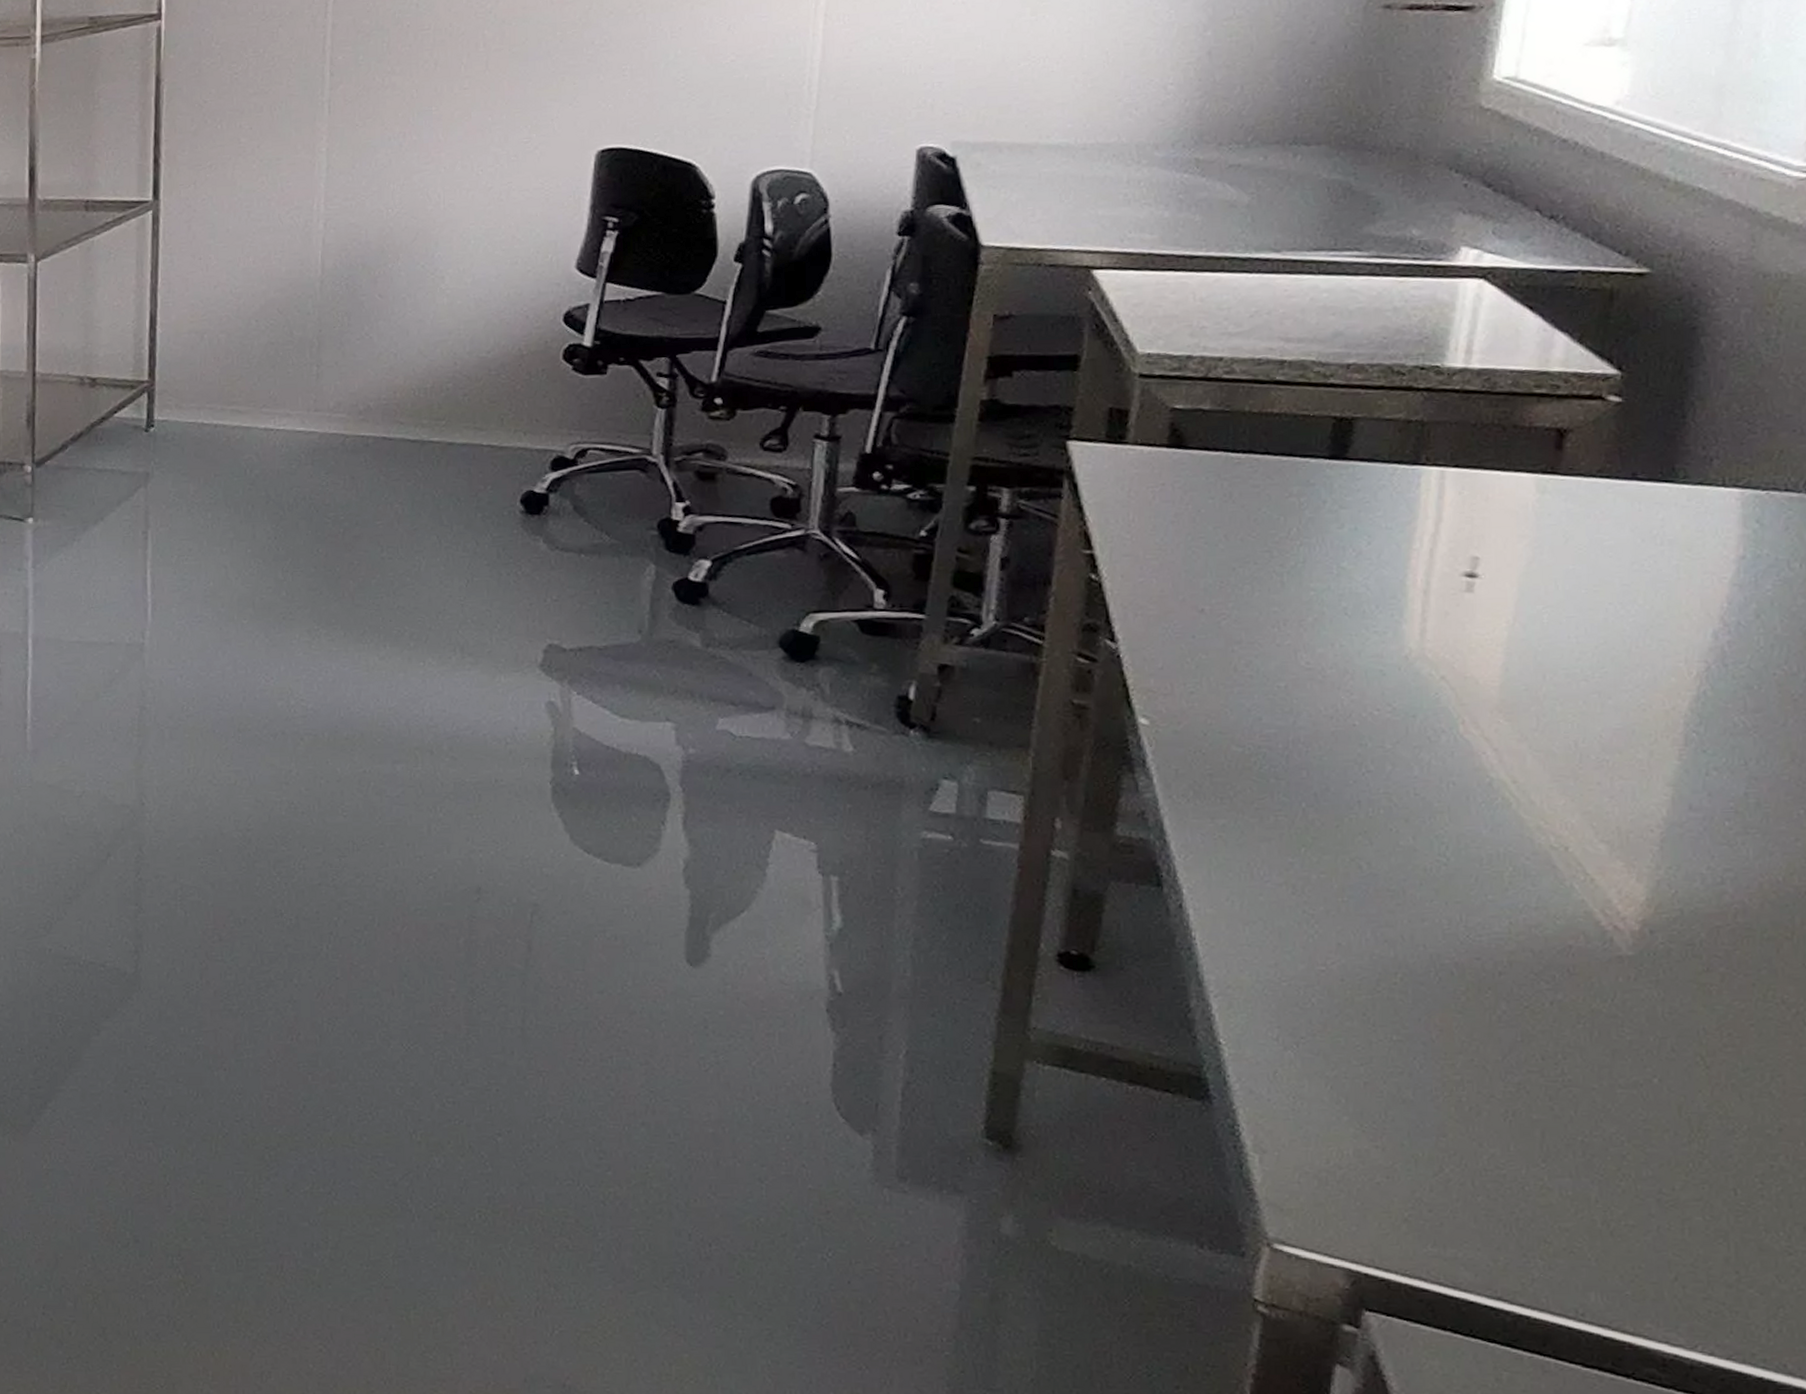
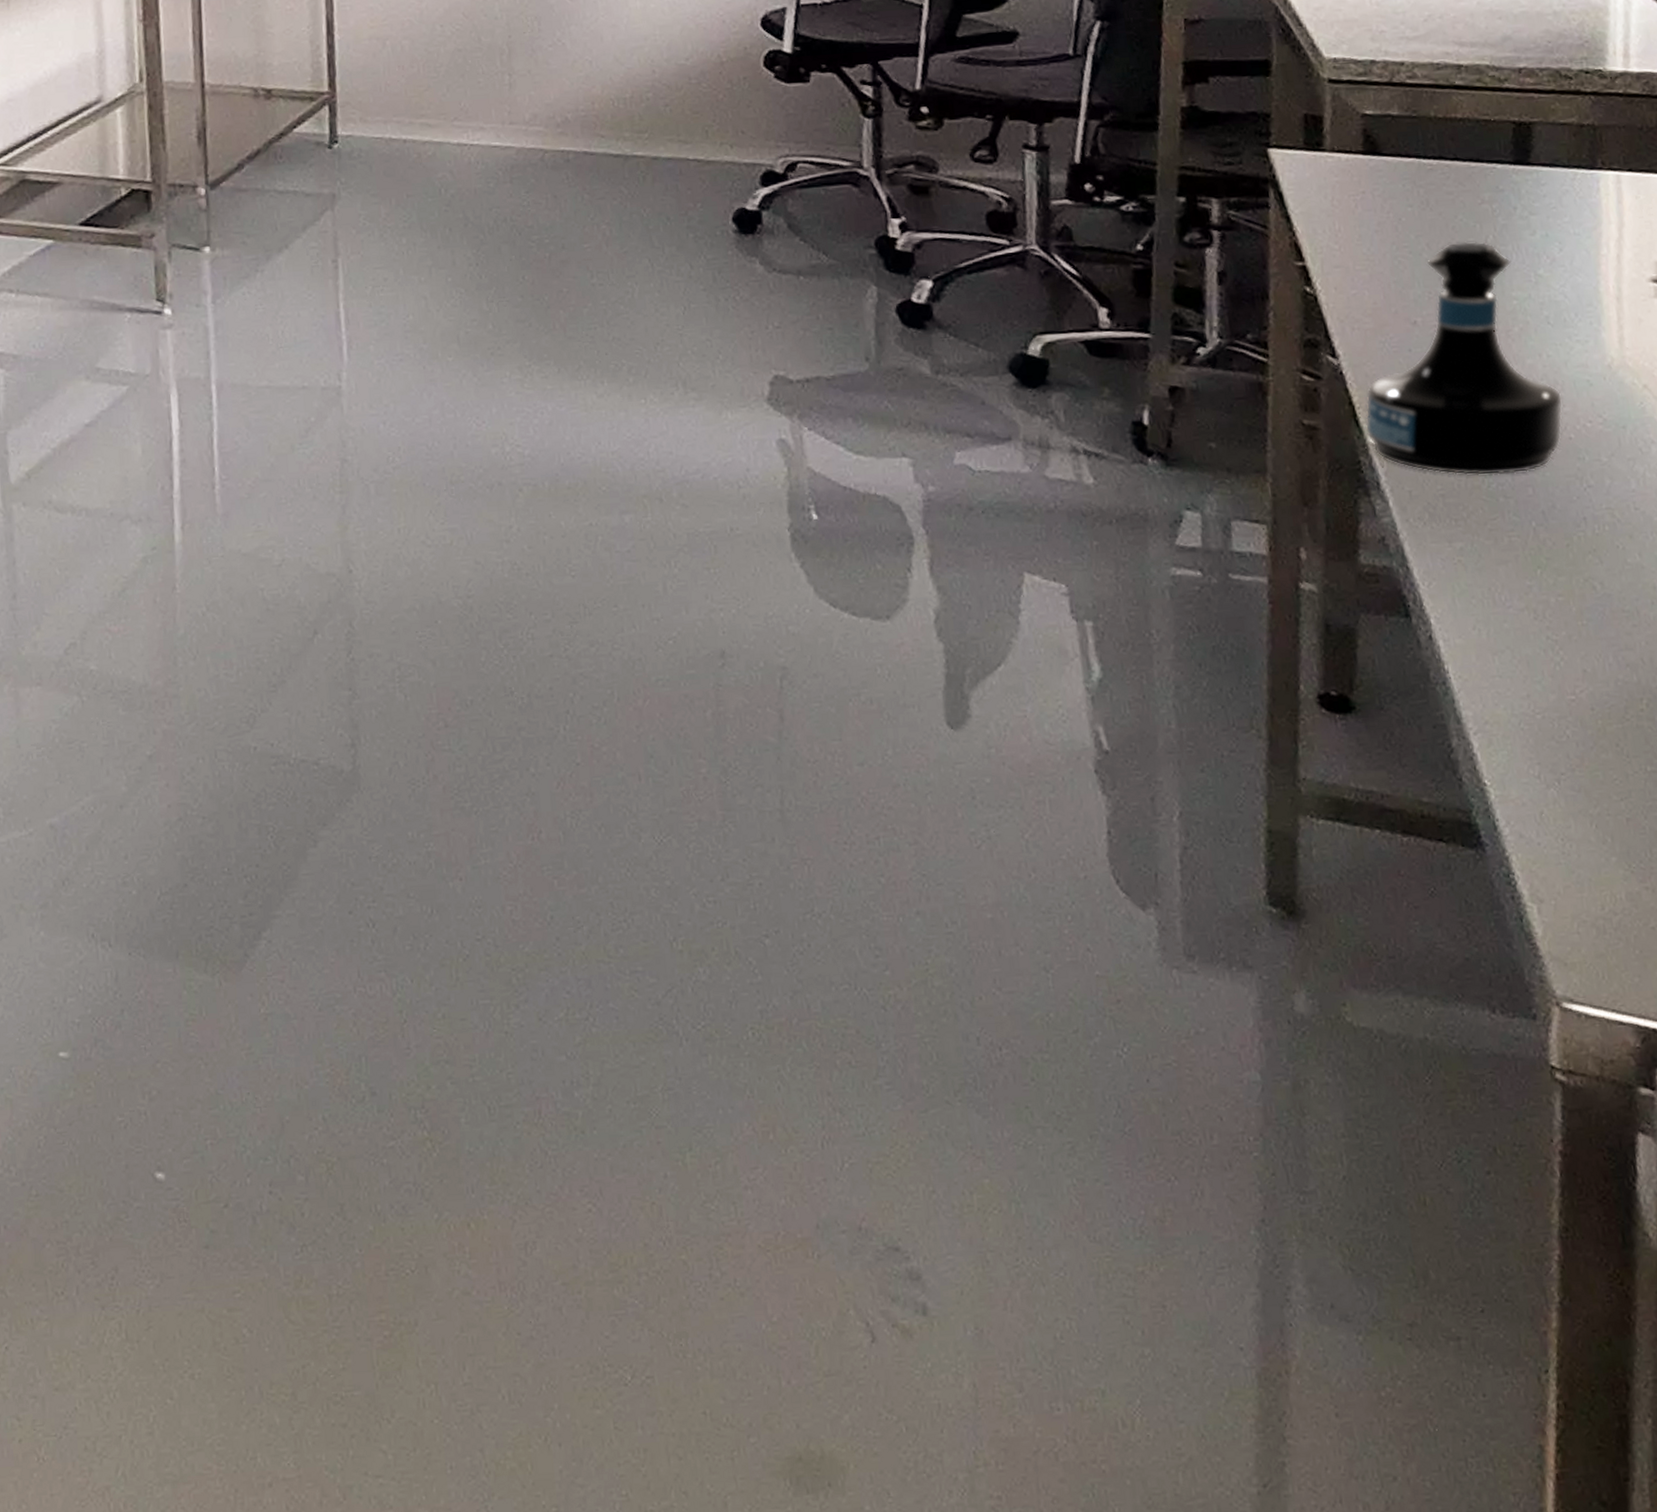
tequila bottle: none [1137,533,1351,758] -> present [1365,241,1563,476]

